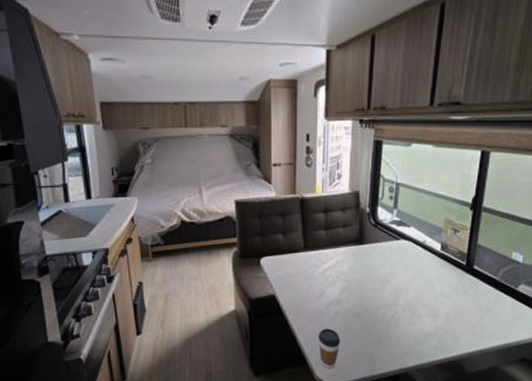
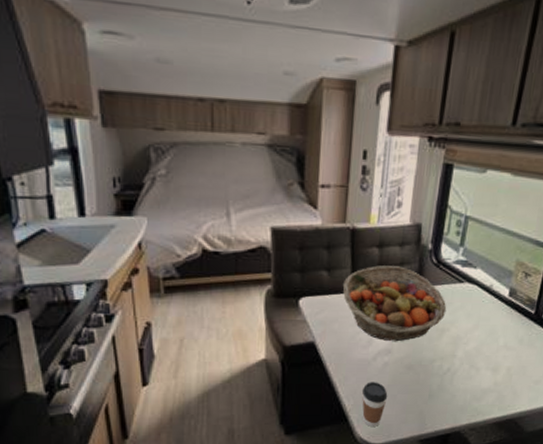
fruit basket: none [296,228,387,293] -> present [342,265,447,342]

